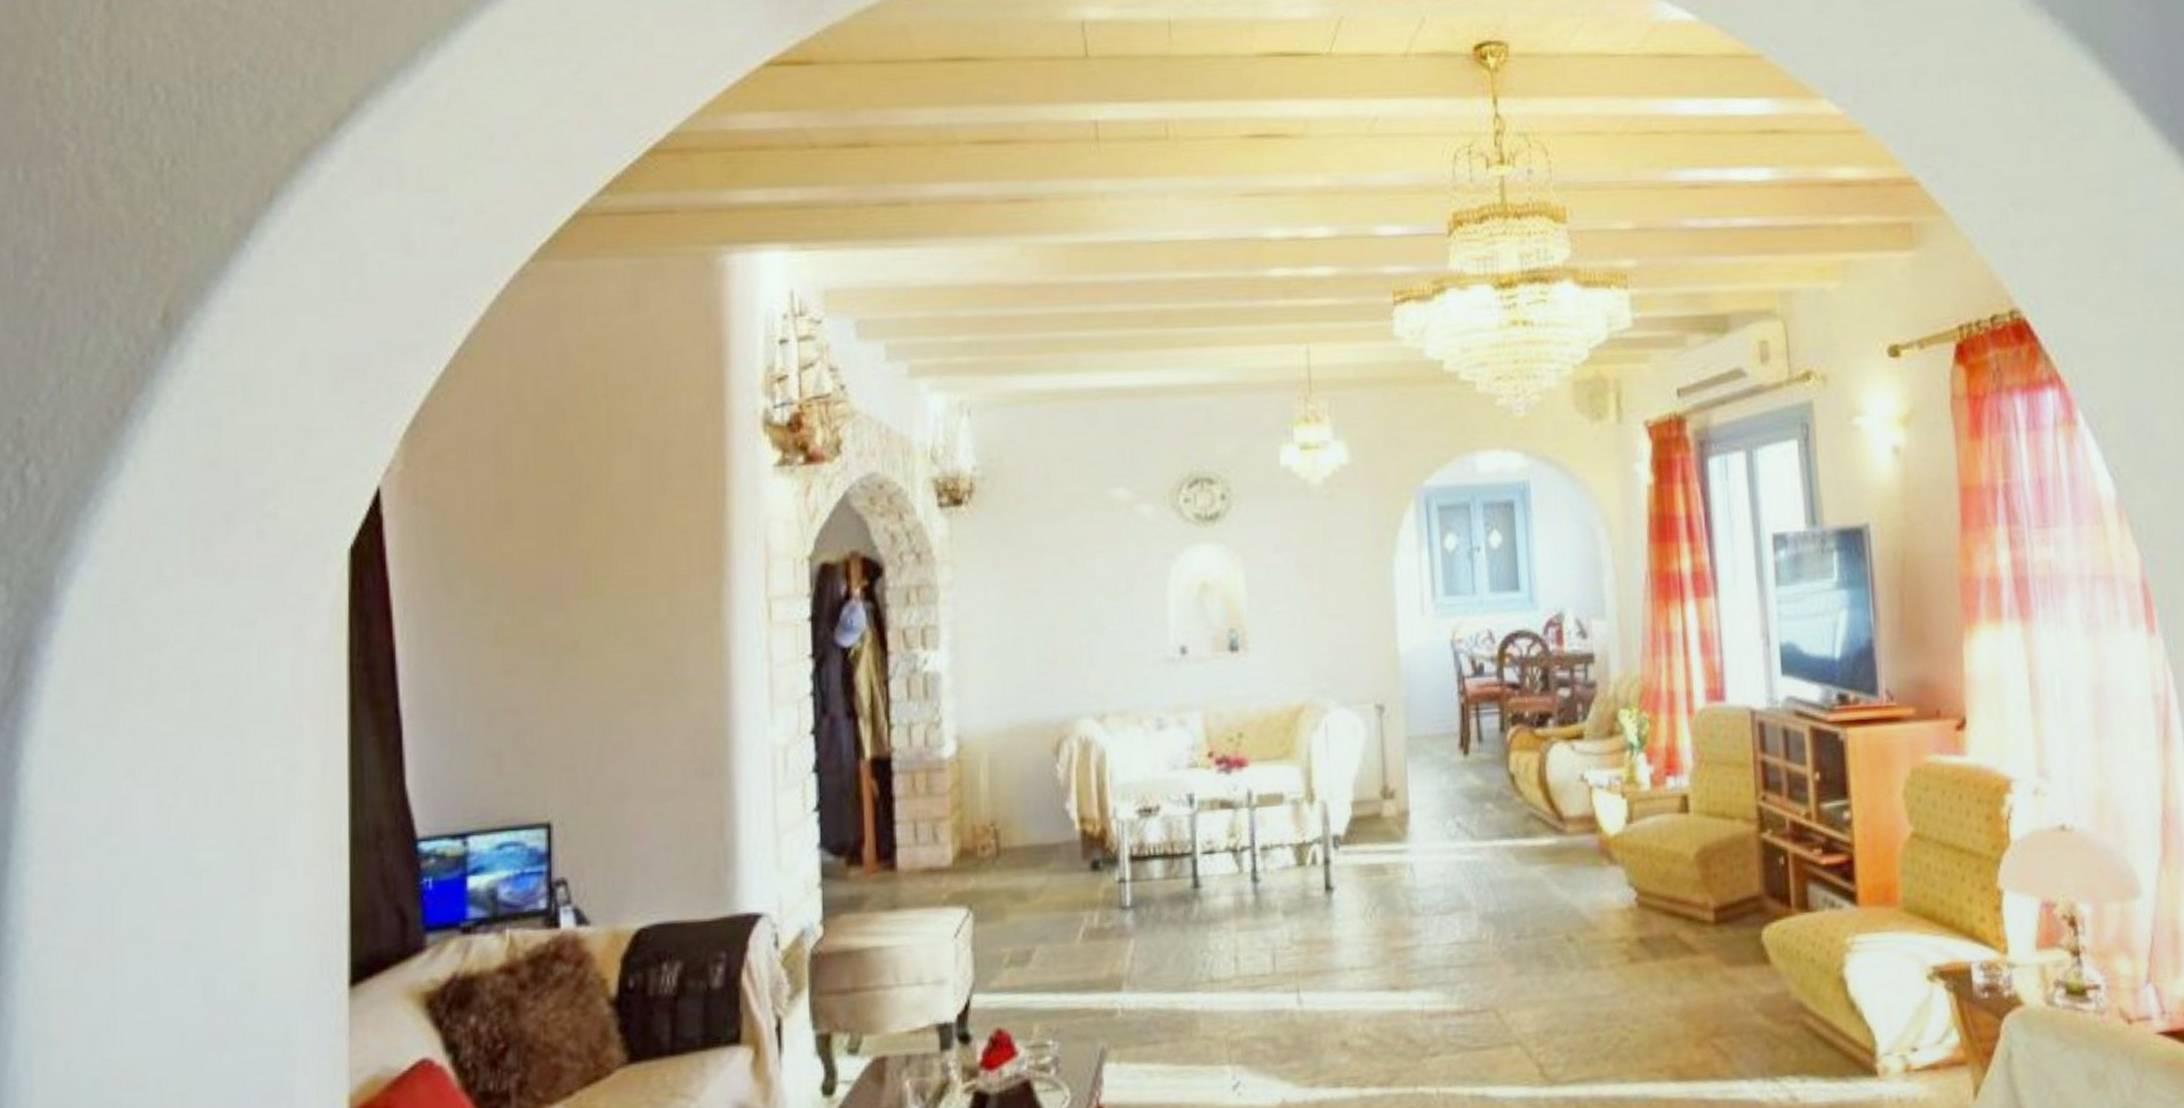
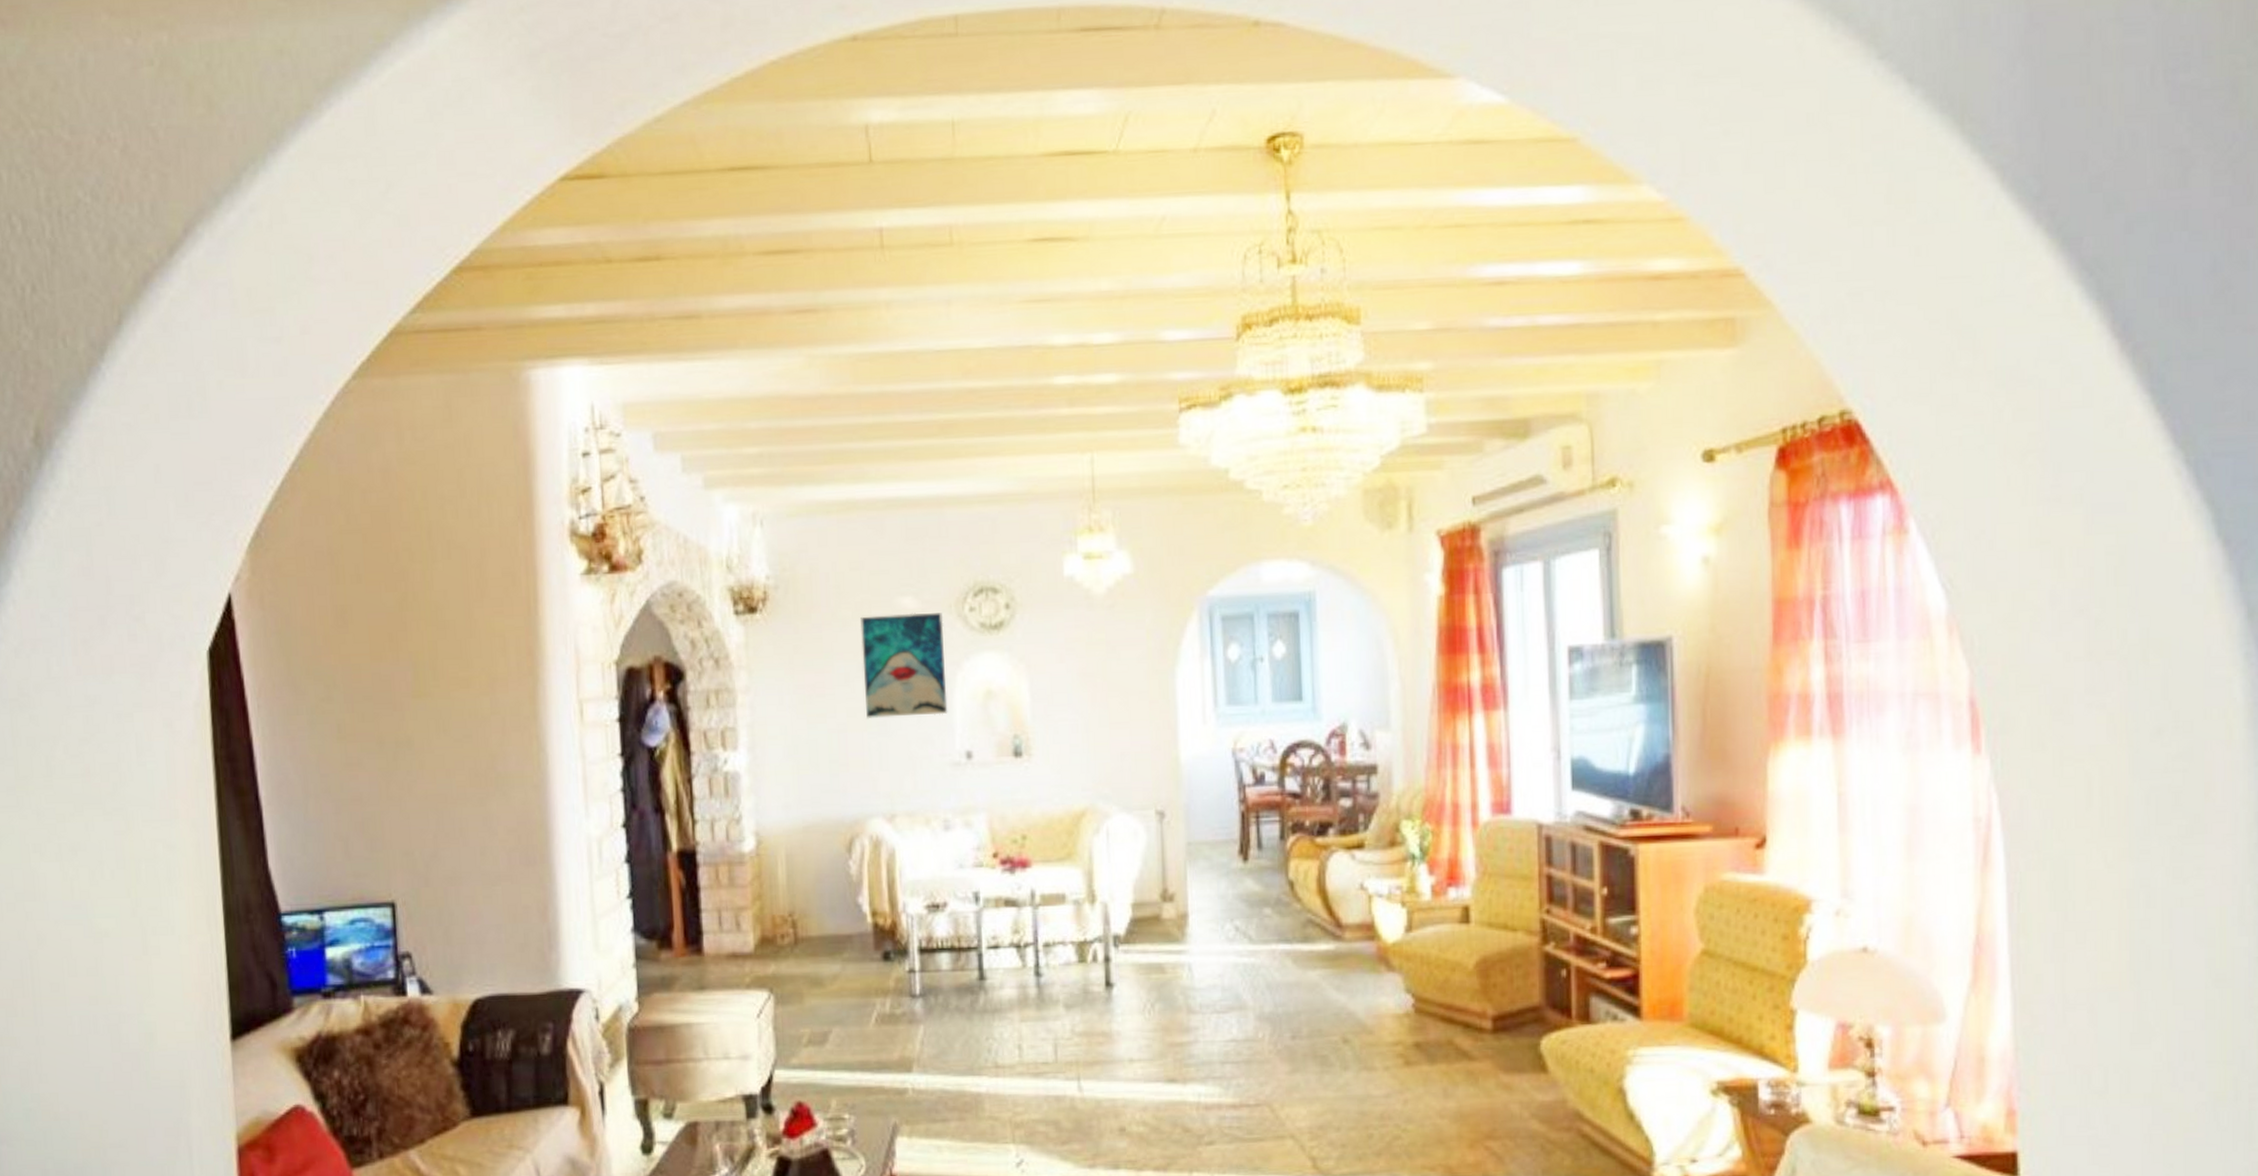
wall art: none [1071,504,1162,615] -> present [860,613,948,719]

